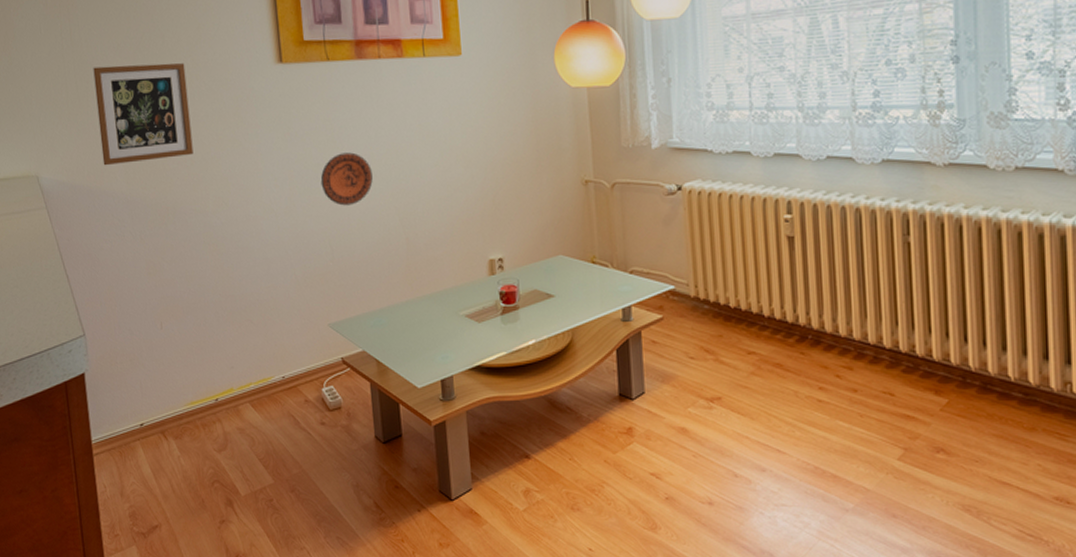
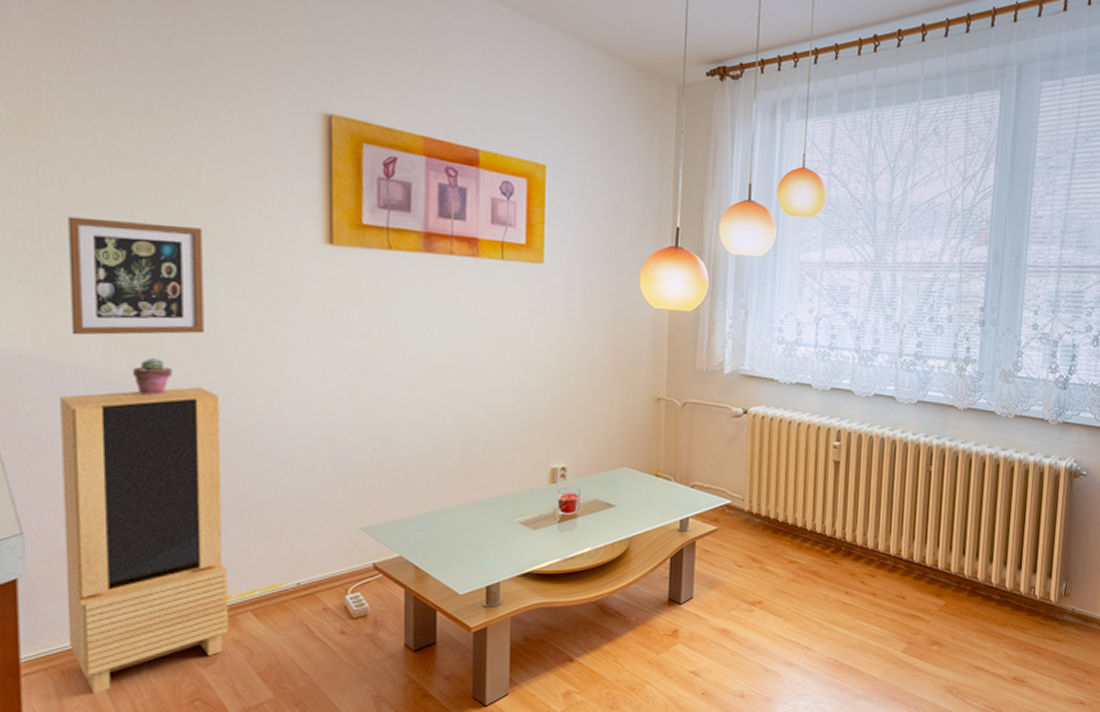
storage cabinet: none [100,202,234,473] -> present [60,387,229,694]
potted succulent: none [146,180,175,213] -> present [132,358,174,396]
decorative plate: present [320,152,373,206] -> none [367,348,430,404]

